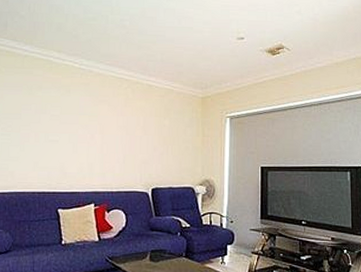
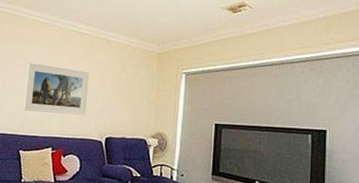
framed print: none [61,112,132,166] -> present [24,63,90,115]

